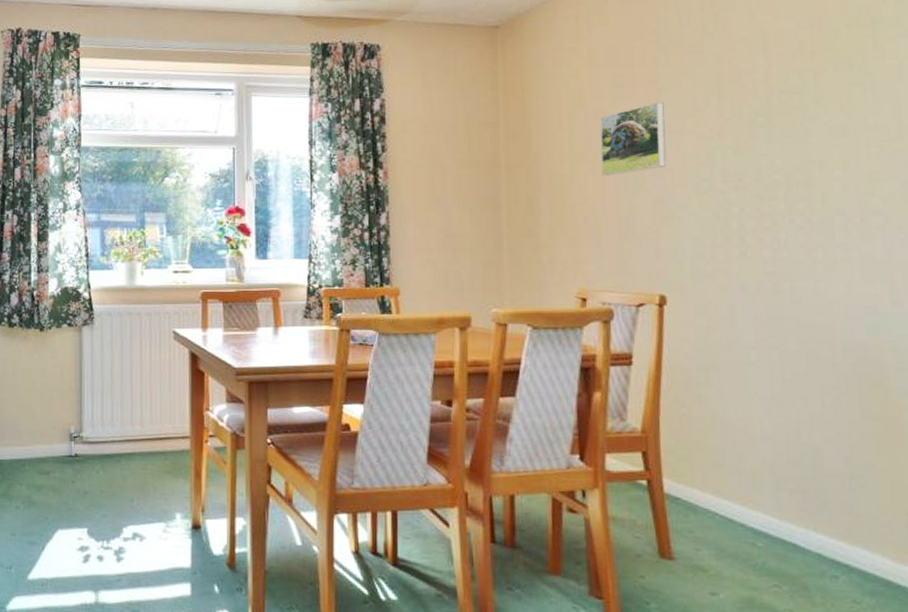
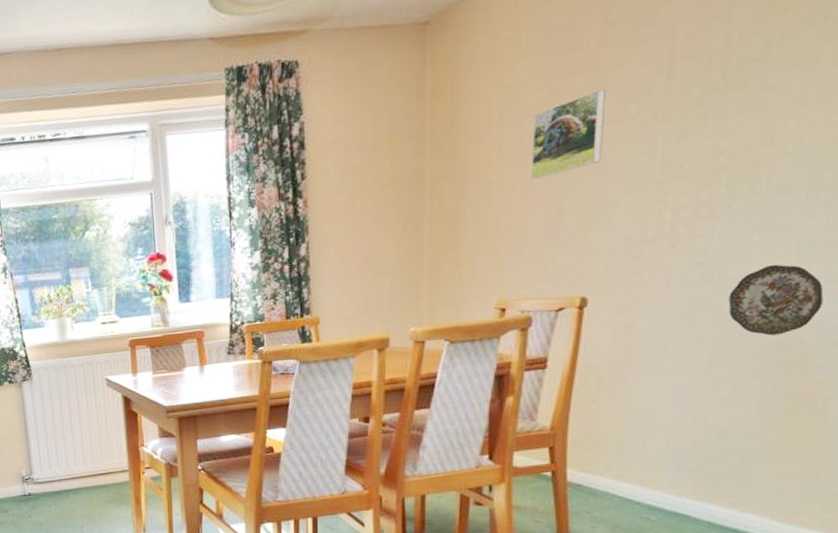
decorative plate: none [803,281,894,353] -> present [728,264,824,336]

